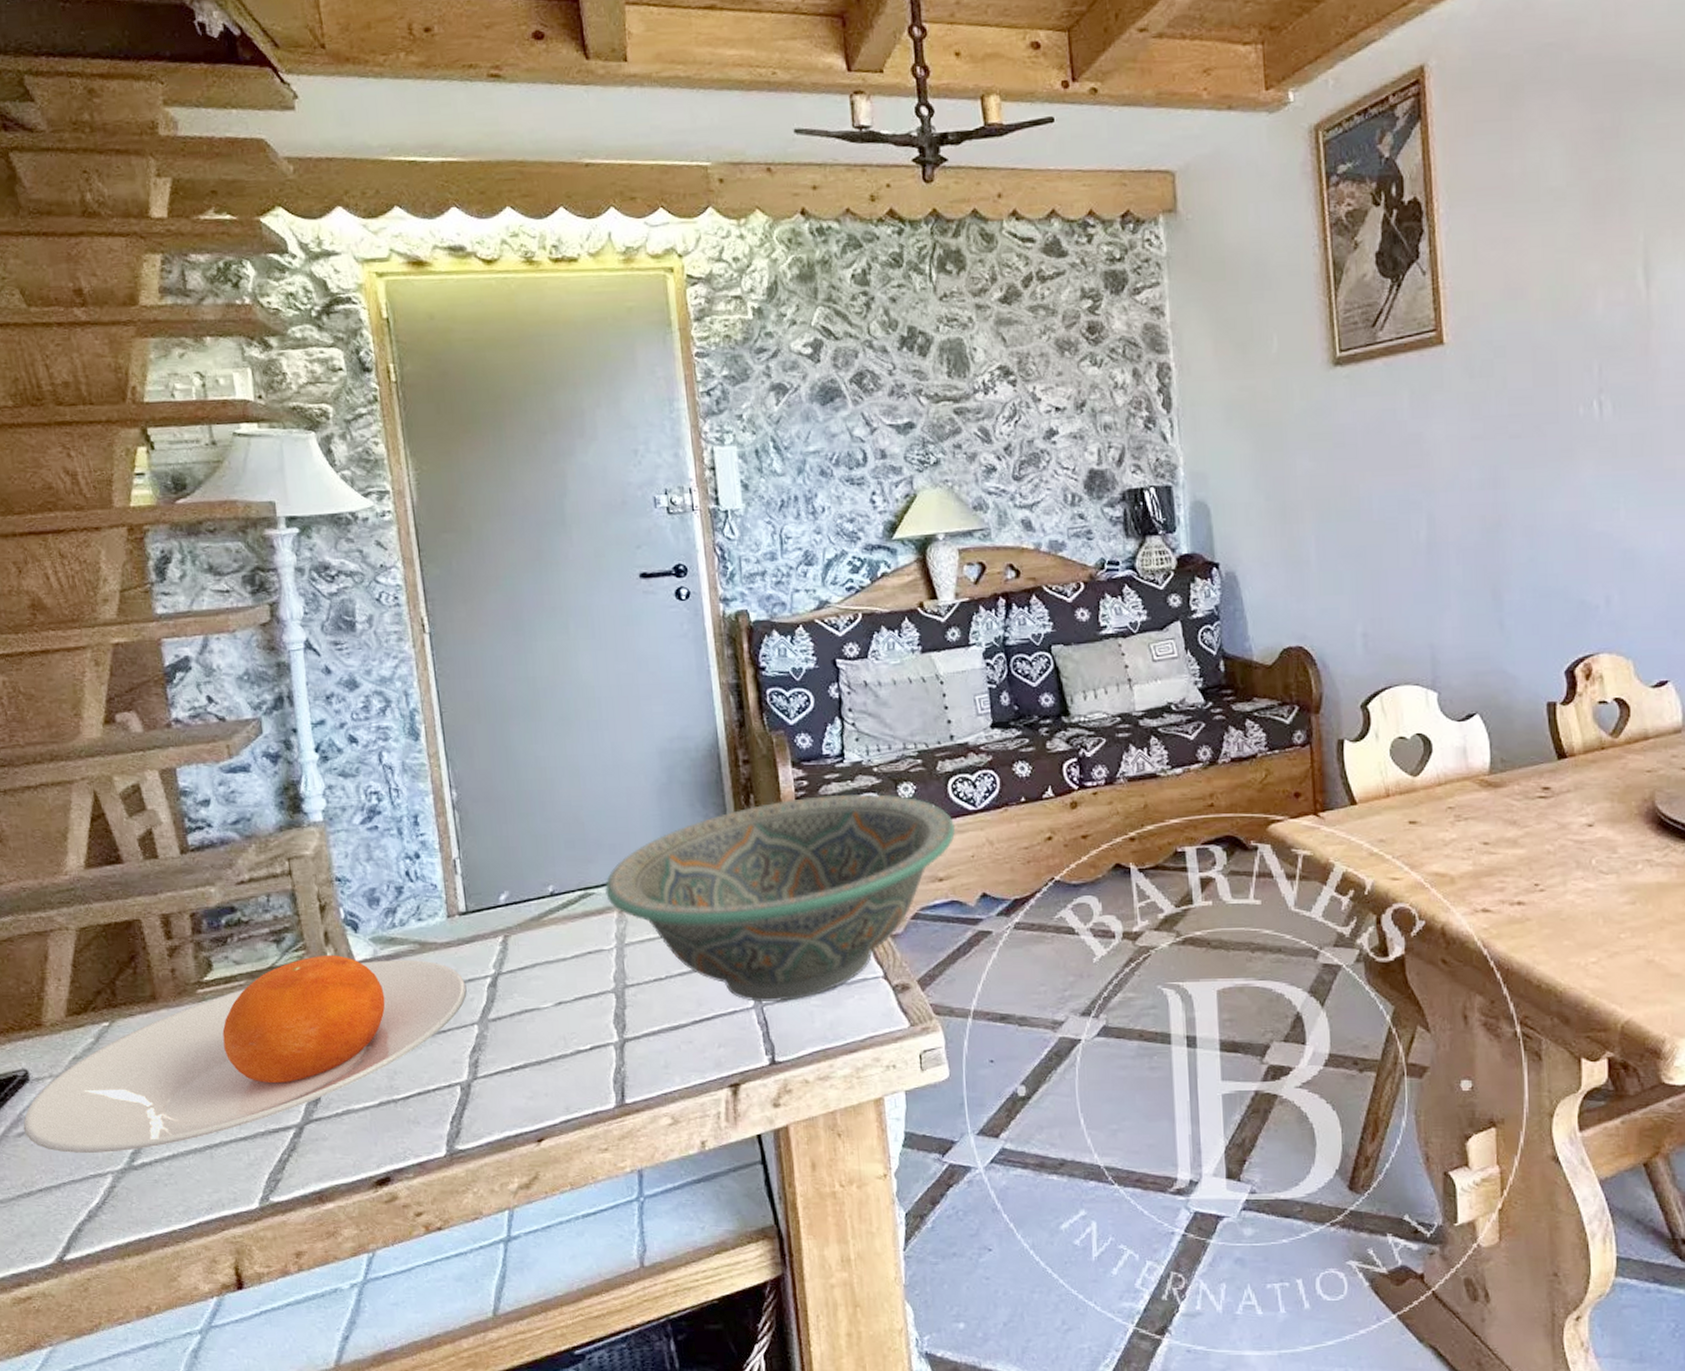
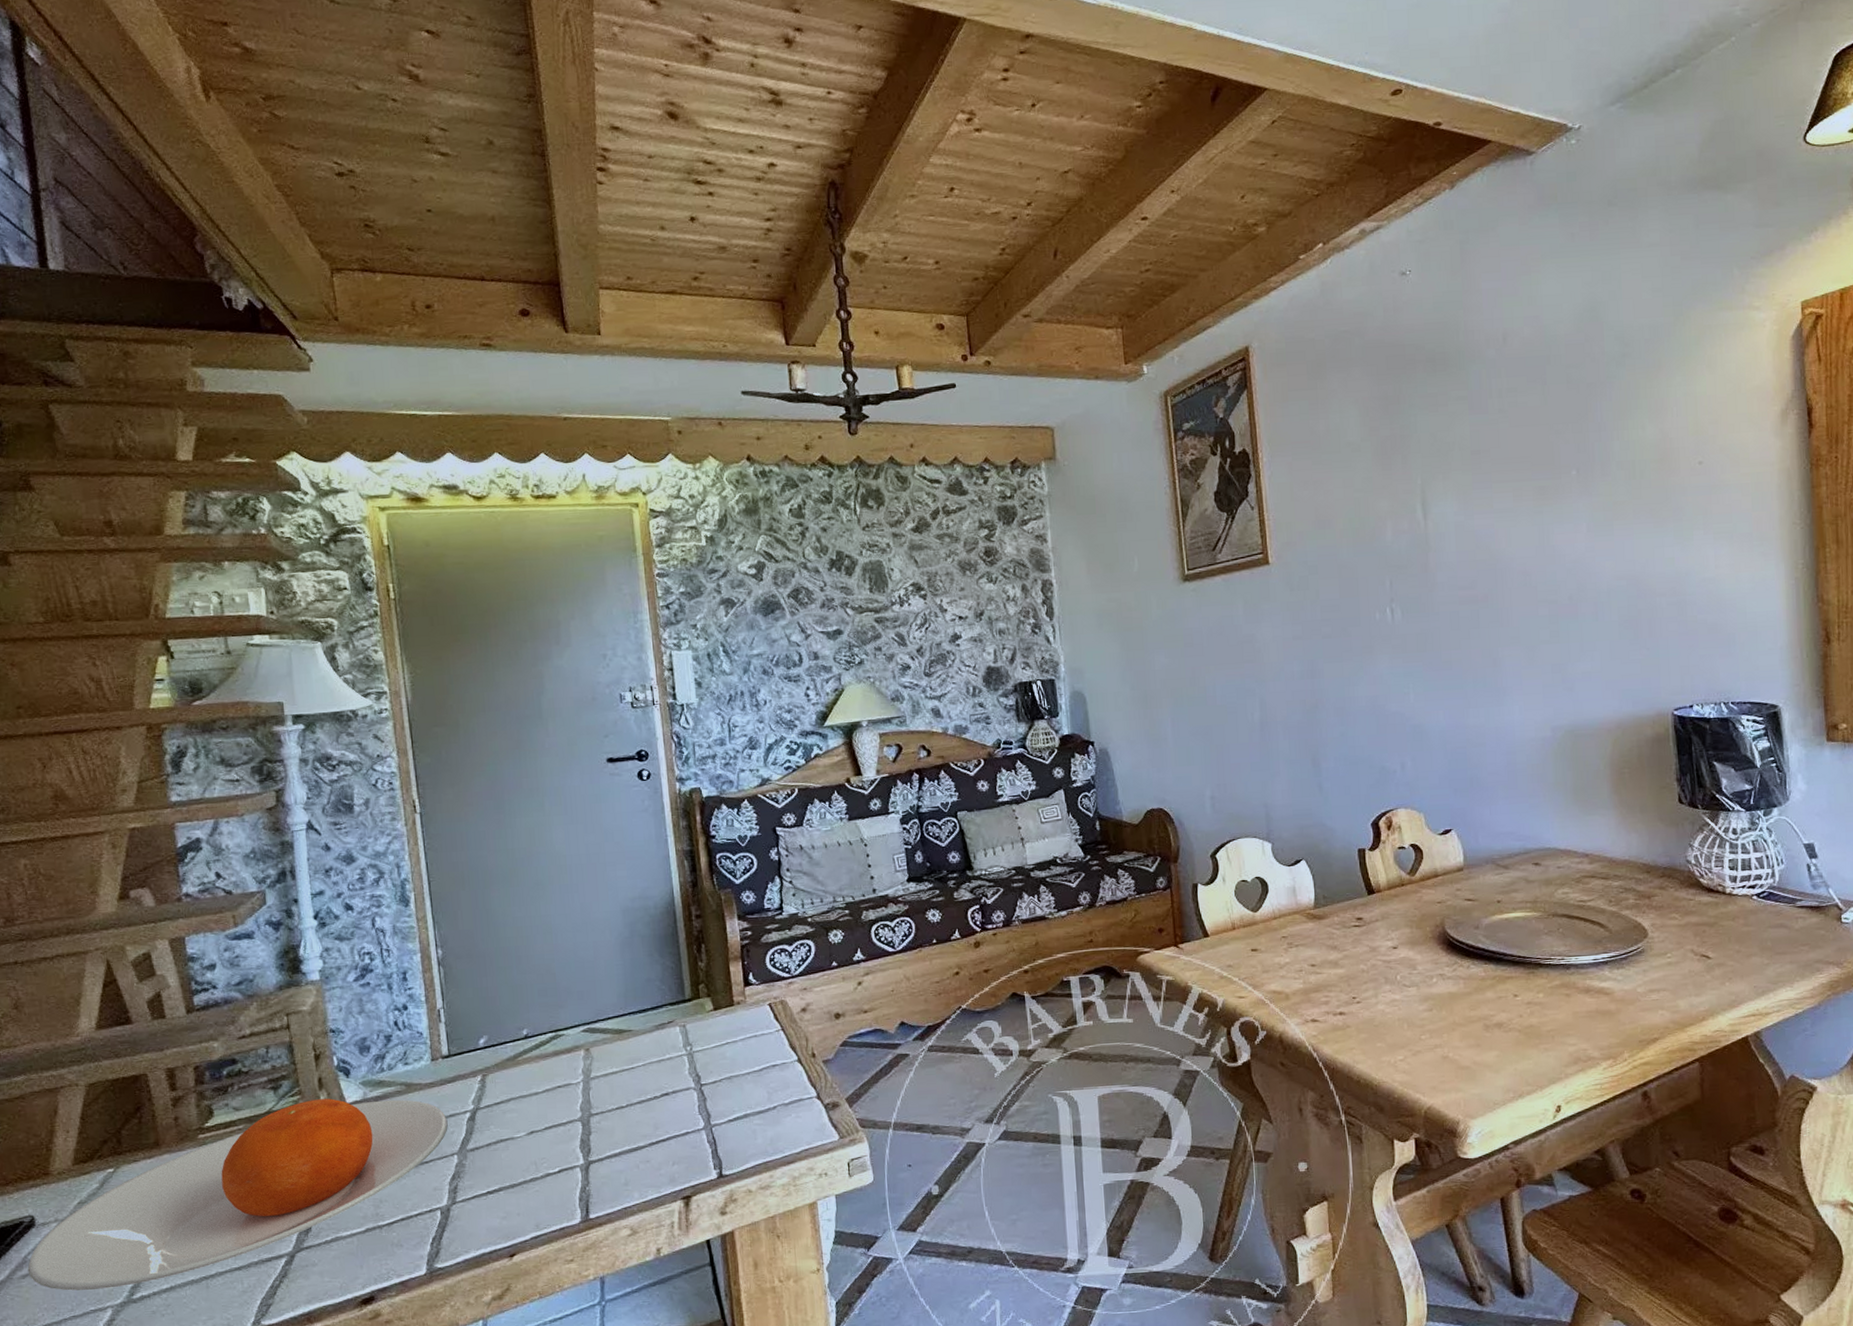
decorative bowl: present [604,793,955,1003] -> none [573,940,877,1124]

